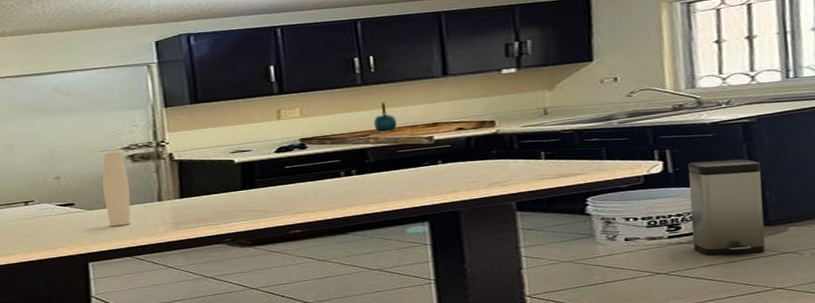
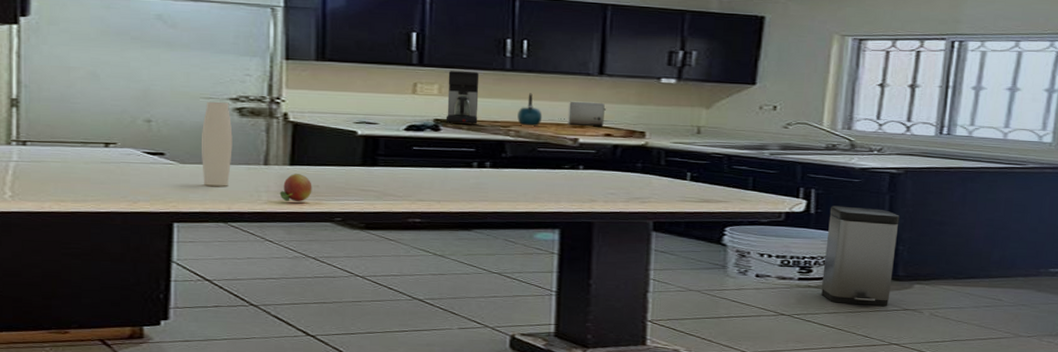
fruit: none [174,204,202,231] -> present [279,174,312,202]
coffee maker: none [306,91,339,141] -> present [445,70,480,125]
toaster: none [418,100,455,127] -> present [567,101,606,128]

